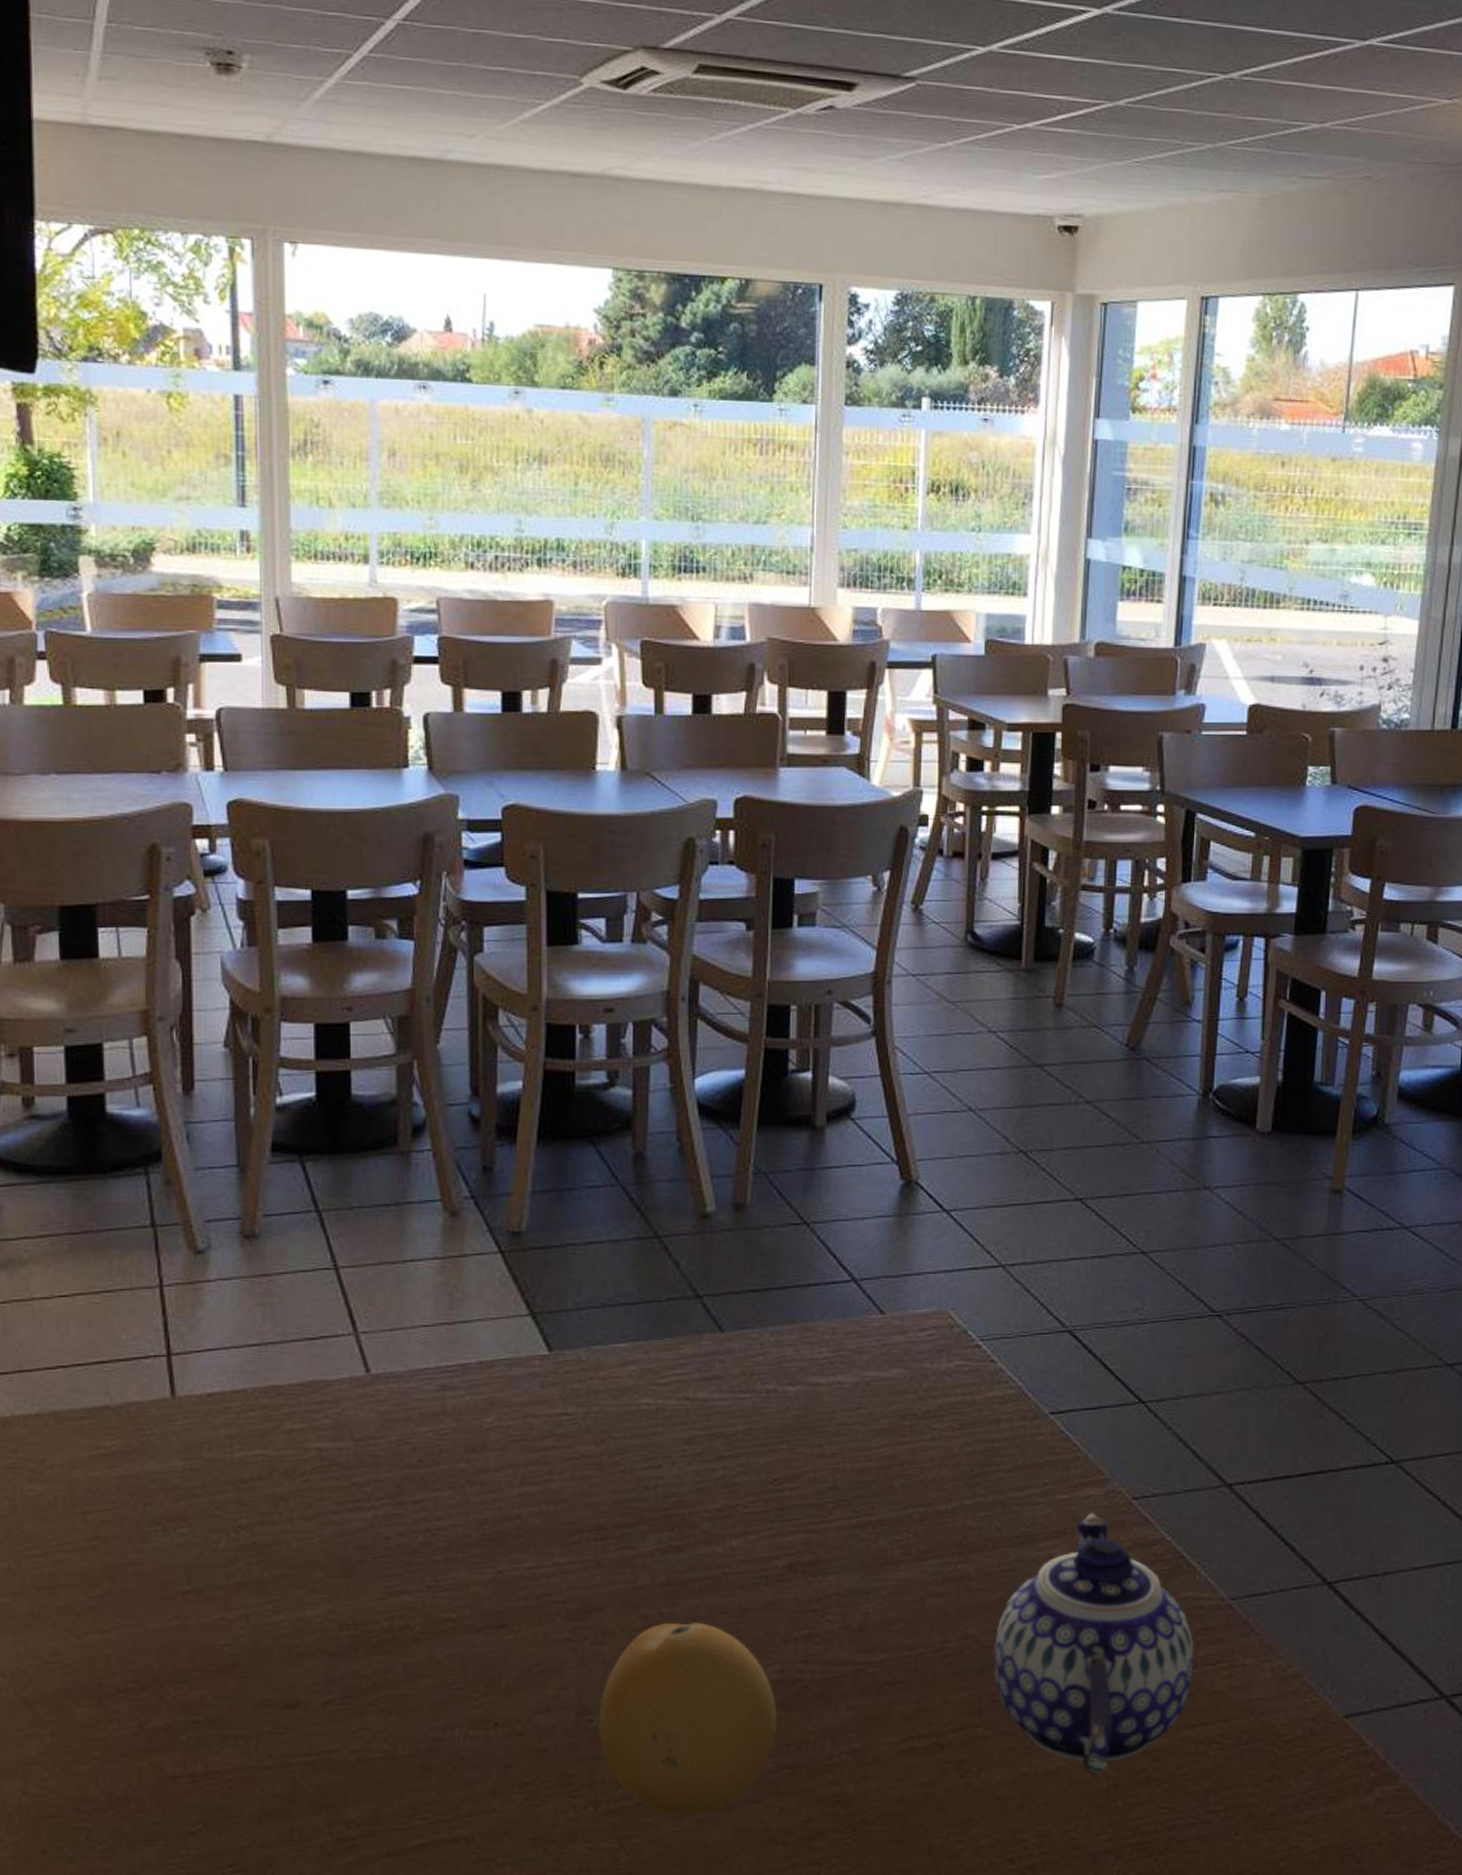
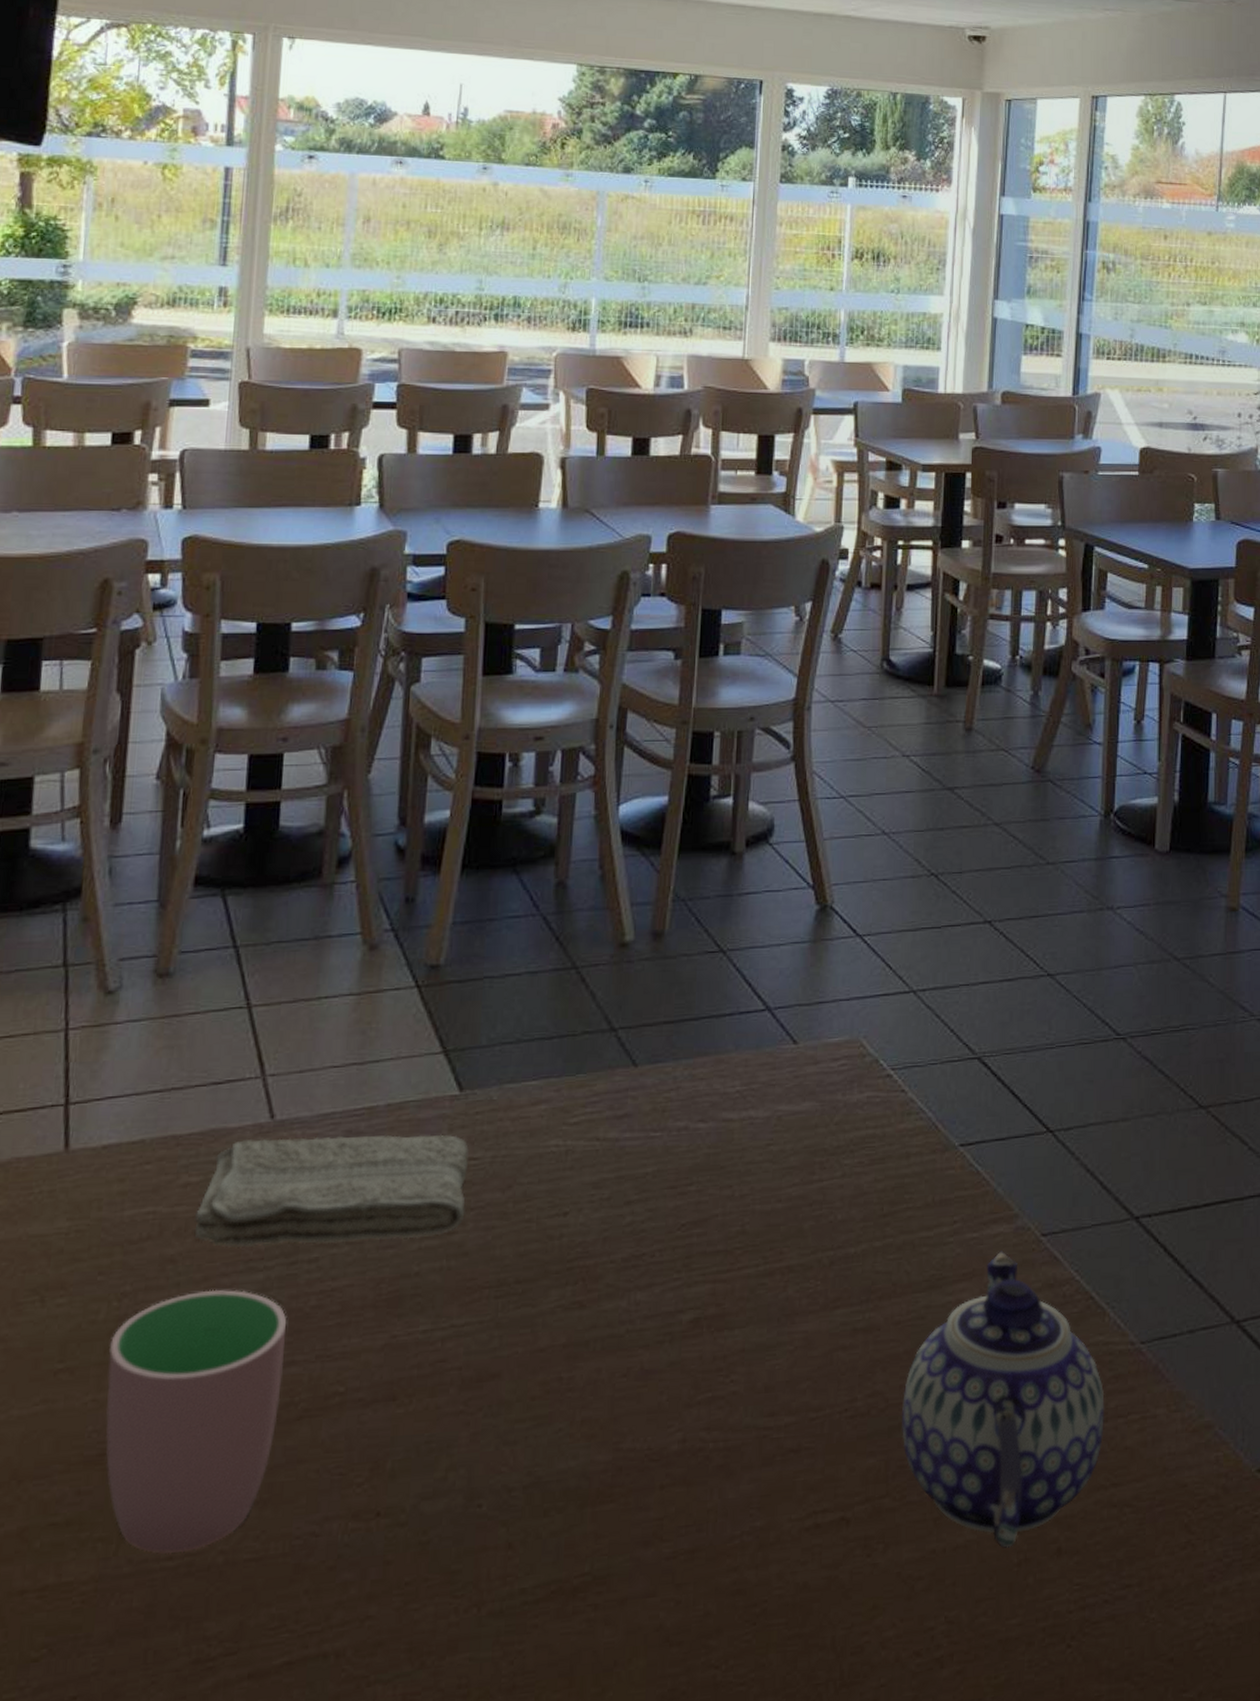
cup: none [233,1525,397,1751] -> present [105,1289,286,1554]
washcloth: none [302,1389,562,1490] -> present [194,1134,469,1249]
fruit: present [599,1622,777,1815] -> none [487,1387,677,1615]

